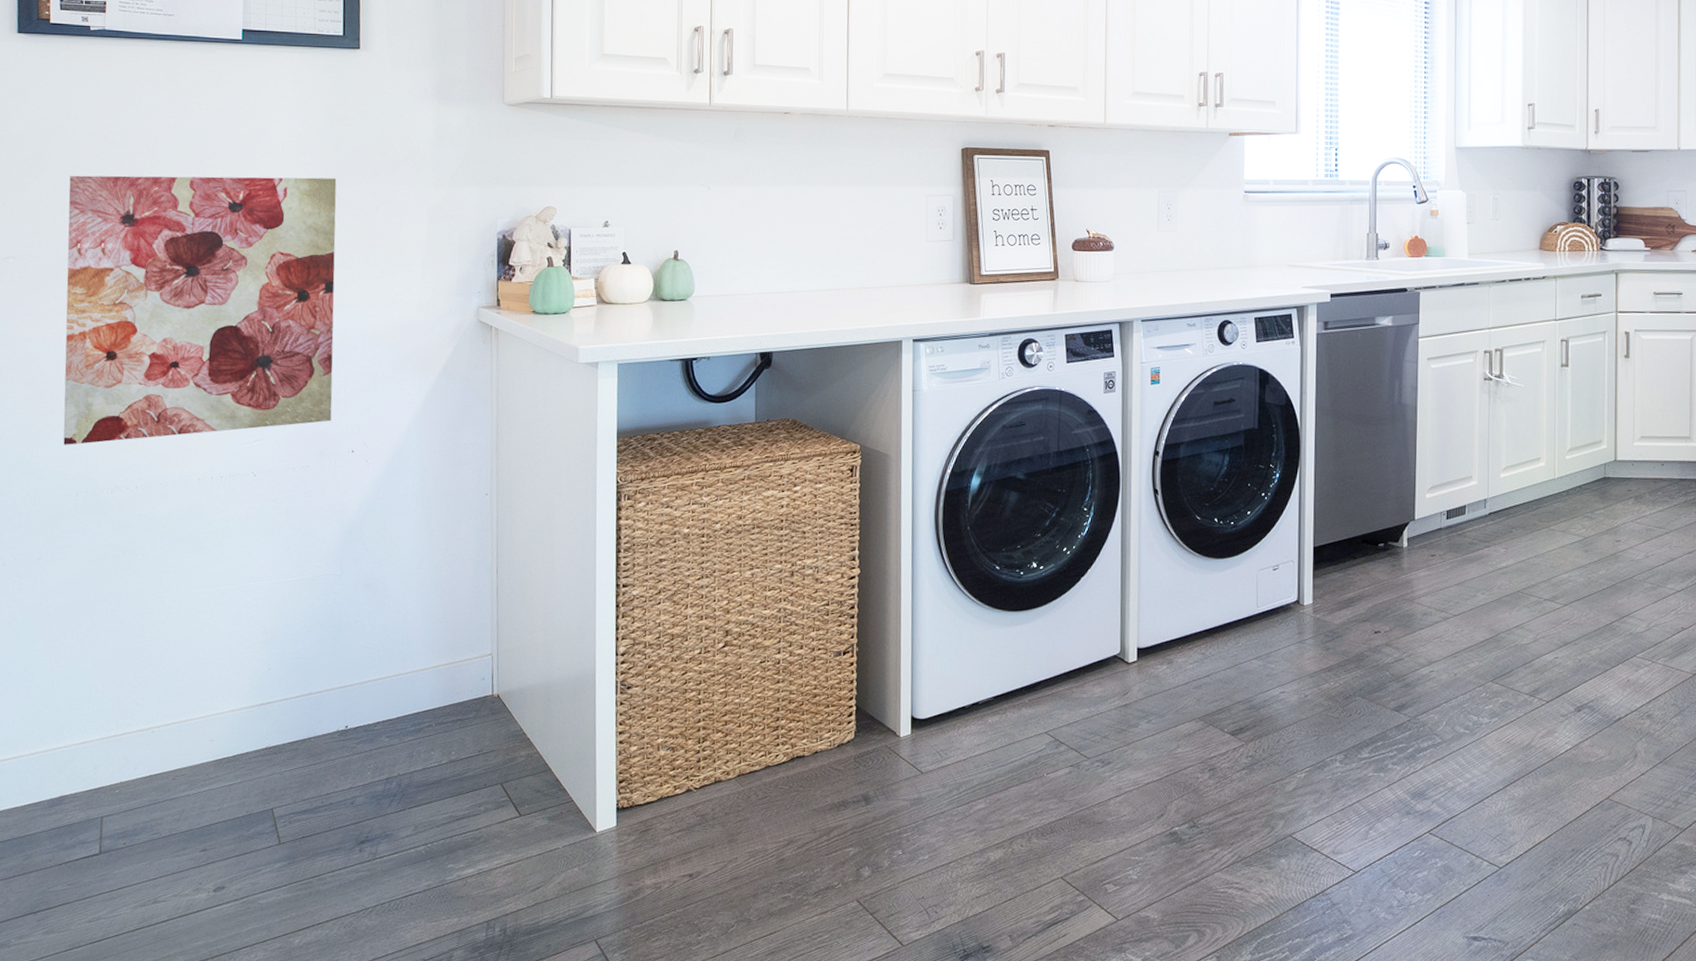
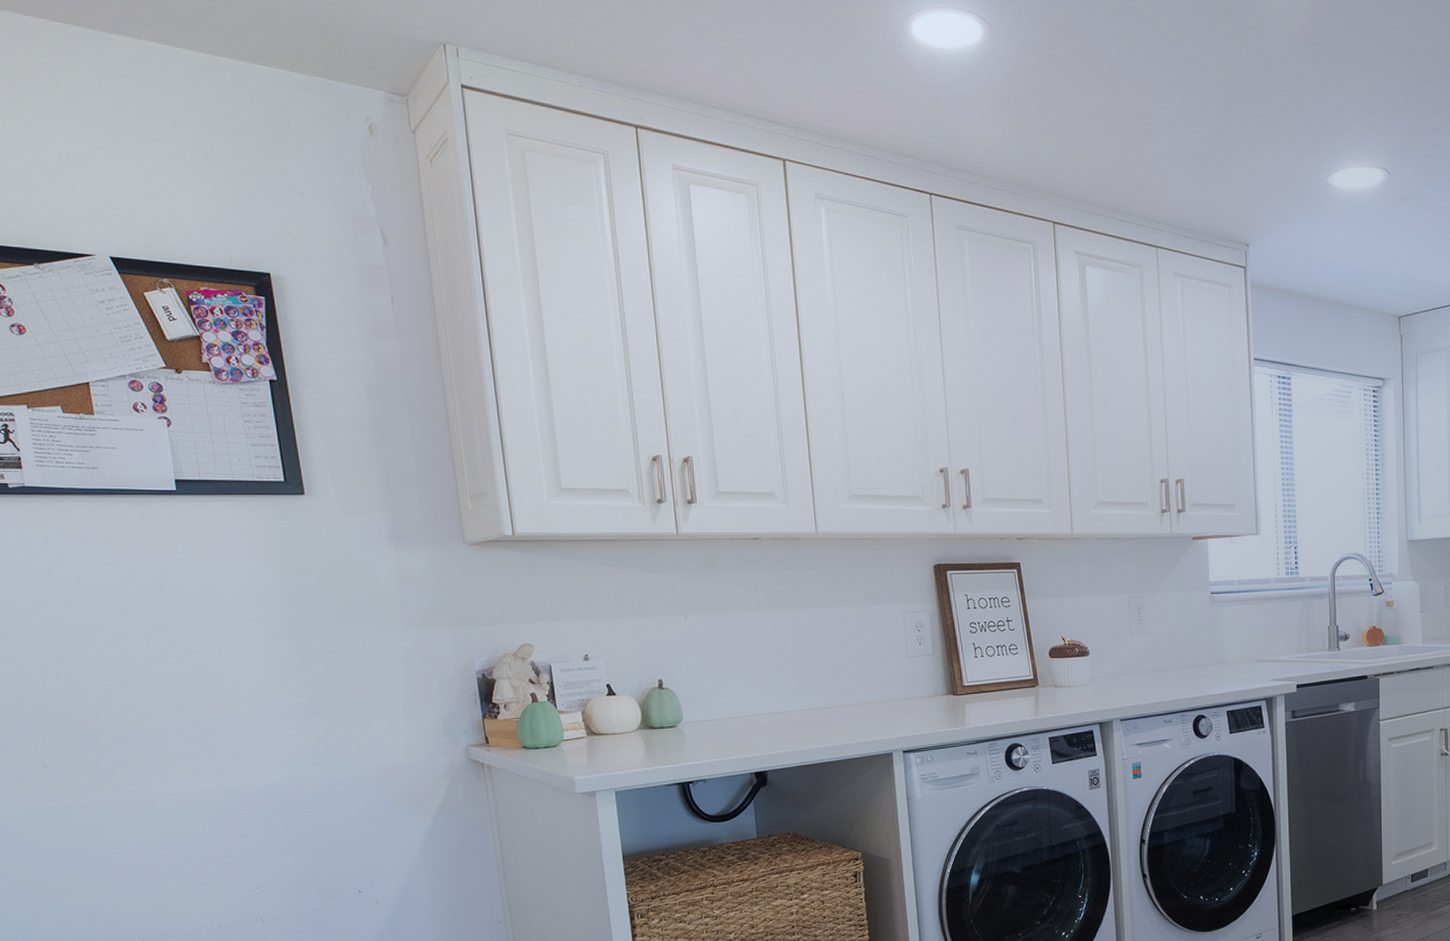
wall art: present [63,175,337,445] -> none [15,627,333,905]

